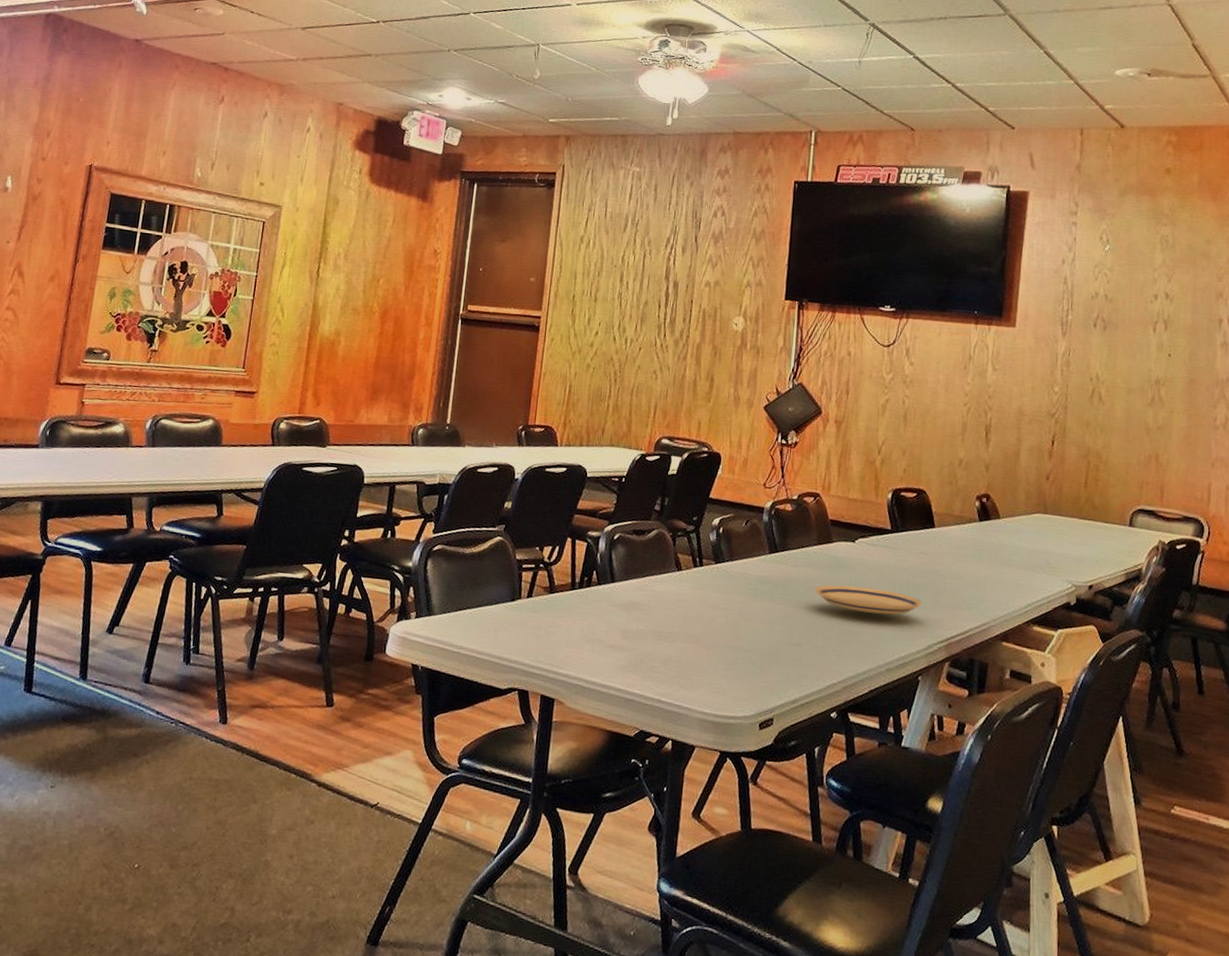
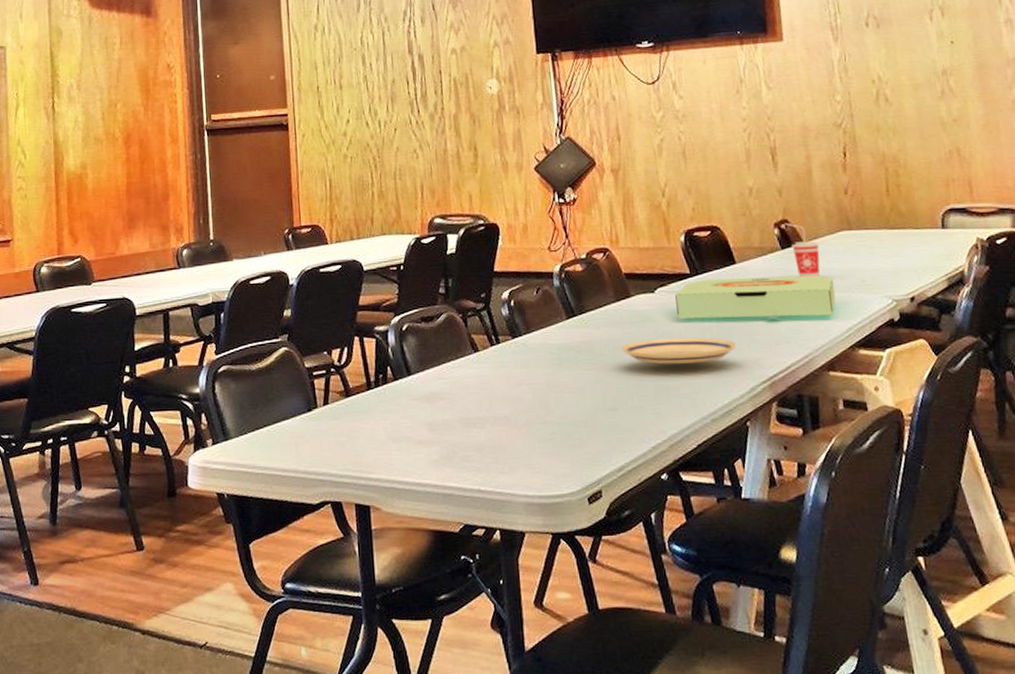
pizza box: none [872,537,1022,590] -> present [675,275,836,319]
beverage cup: none [985,497,1015,553] -> present [784,223,820,278]

